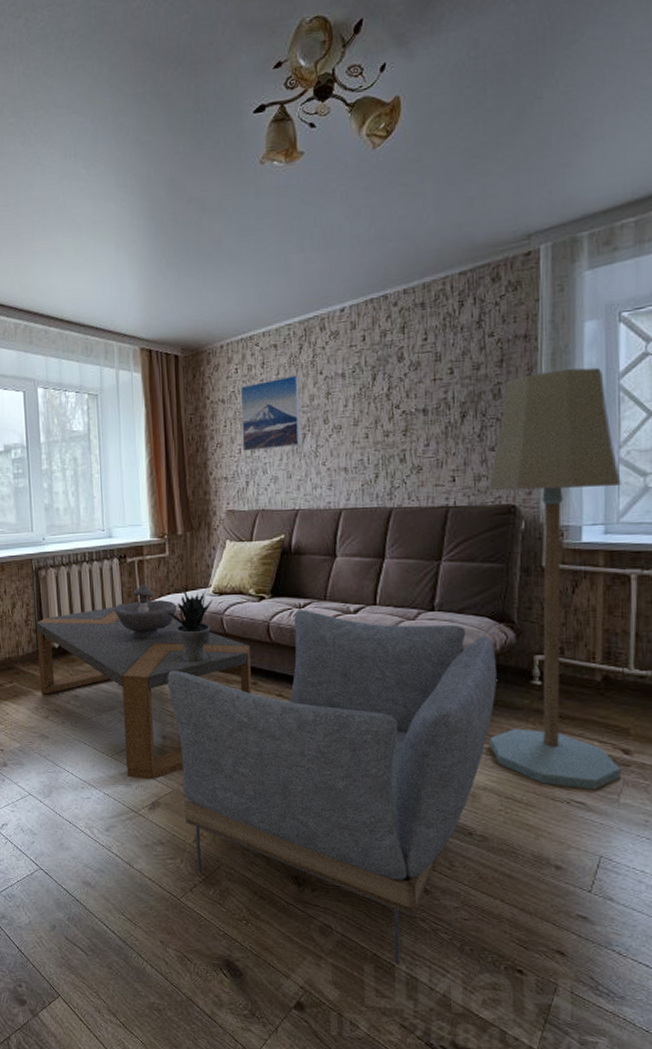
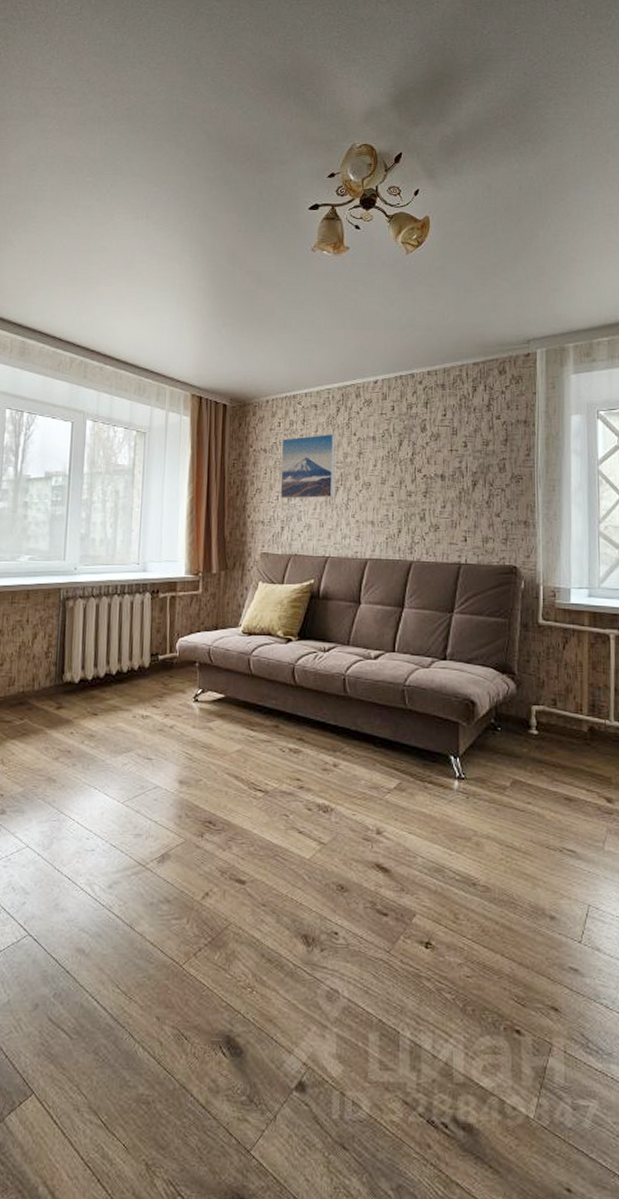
coffee table: present [36,606,251,780] -> none [53,642,275,829]
decorative bowl: present [113,584,177,640] -> none [141,620,205,678]
potted plant: present [162,588,212,662] -> none [191,626,241,702]
armchair: present [167,610,498,964] -> none [189,653,500,1030]
floor lamp: present [488,367,621,790] -> none [493,452,605,838]

